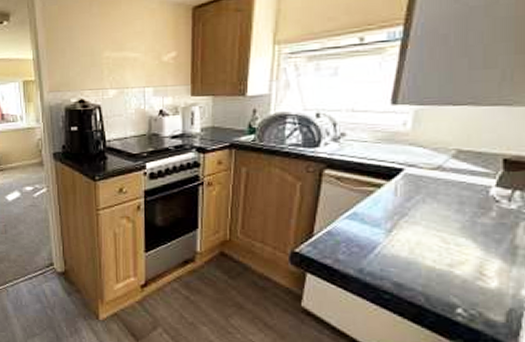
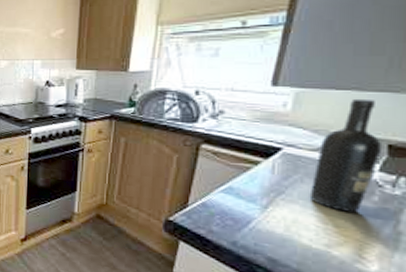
wine bottle: none [431,113,498,230] -> present [309,98,383,213]

